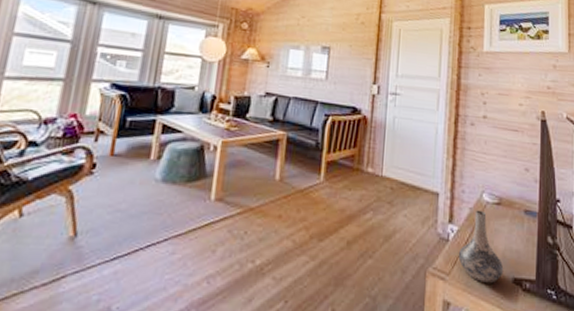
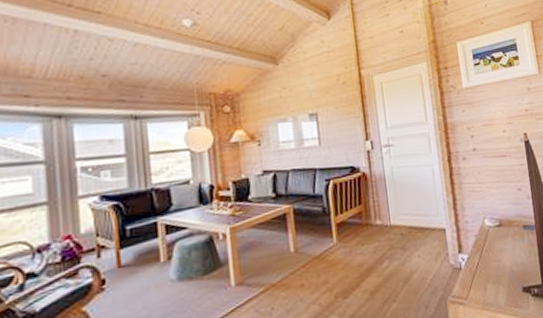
decorative vase: present [458,209,504,284] -> none [471,235,514,298]

